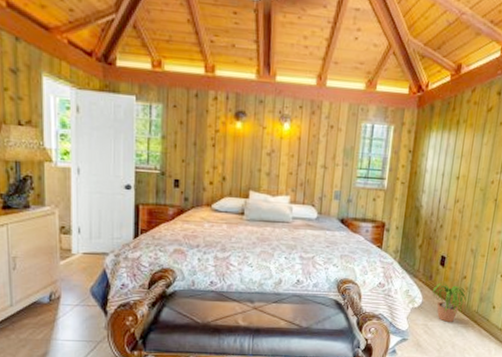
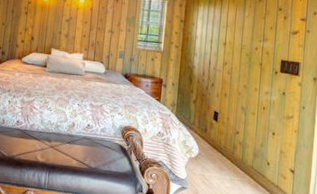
potted plant: present [431,282,467,322] -> none [207,136,241,175]

